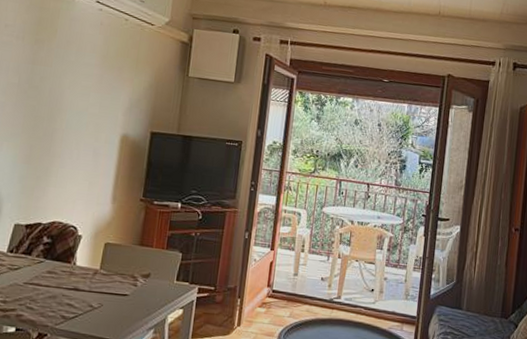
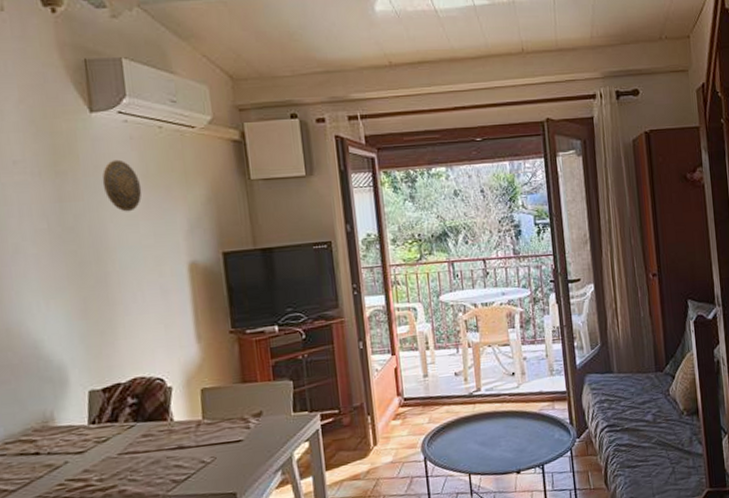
decorative plate: none [69,39,100,83] -> present [102,159,142,212]

